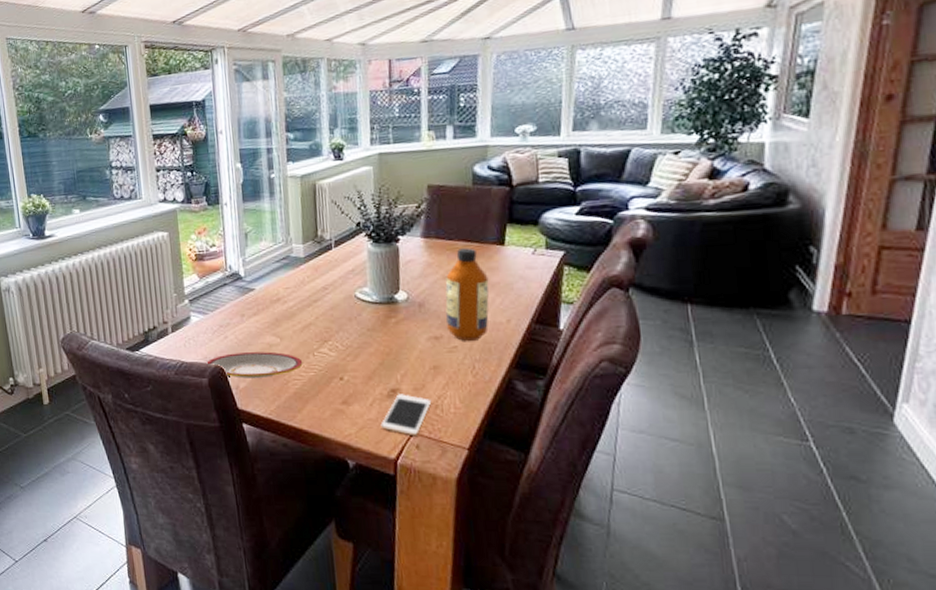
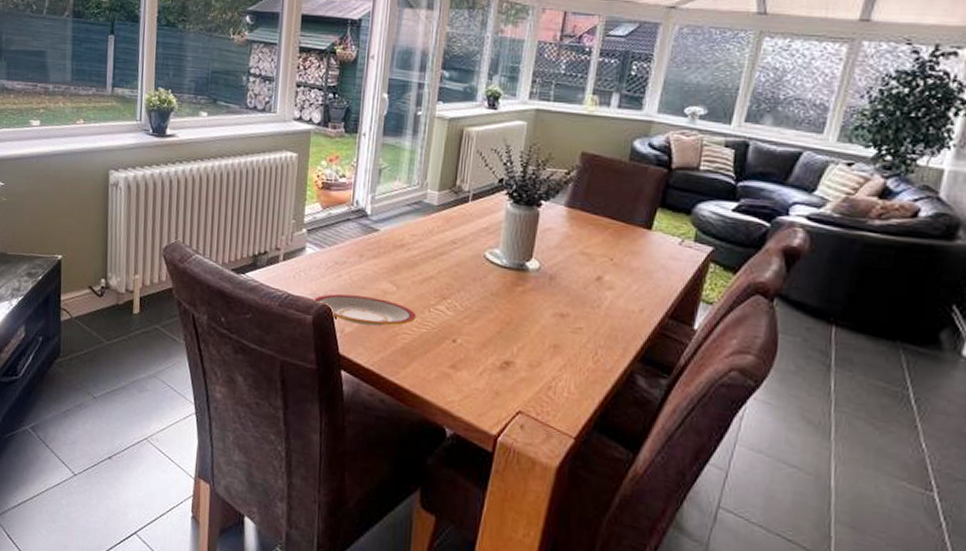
cell phone: present [380,394,432,436] -> none [487,367,545,416]
bottle: present [445,248,489,341] -> none [574,225,629,325]

